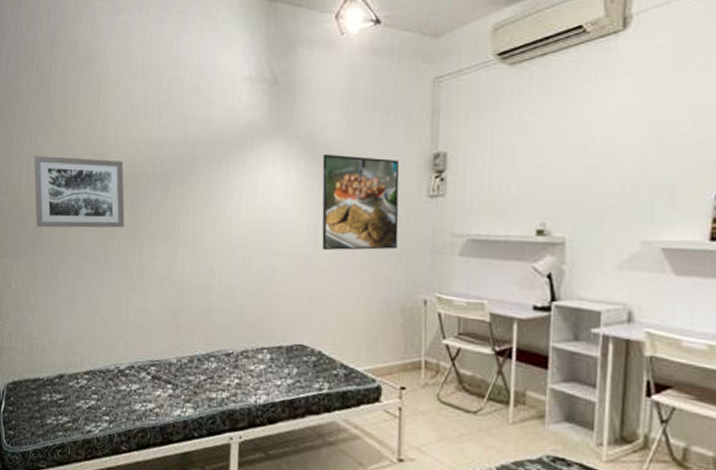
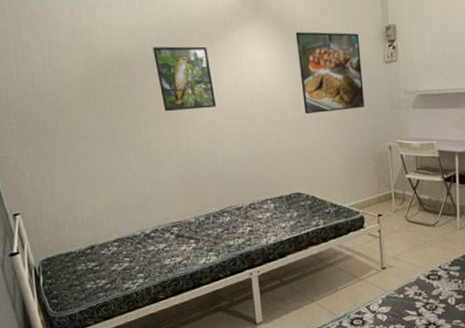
wall art: present [33,156,125,228] -> none [21,49,127,118]
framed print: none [163,161,222,233] -> present [153,46,217,112]

